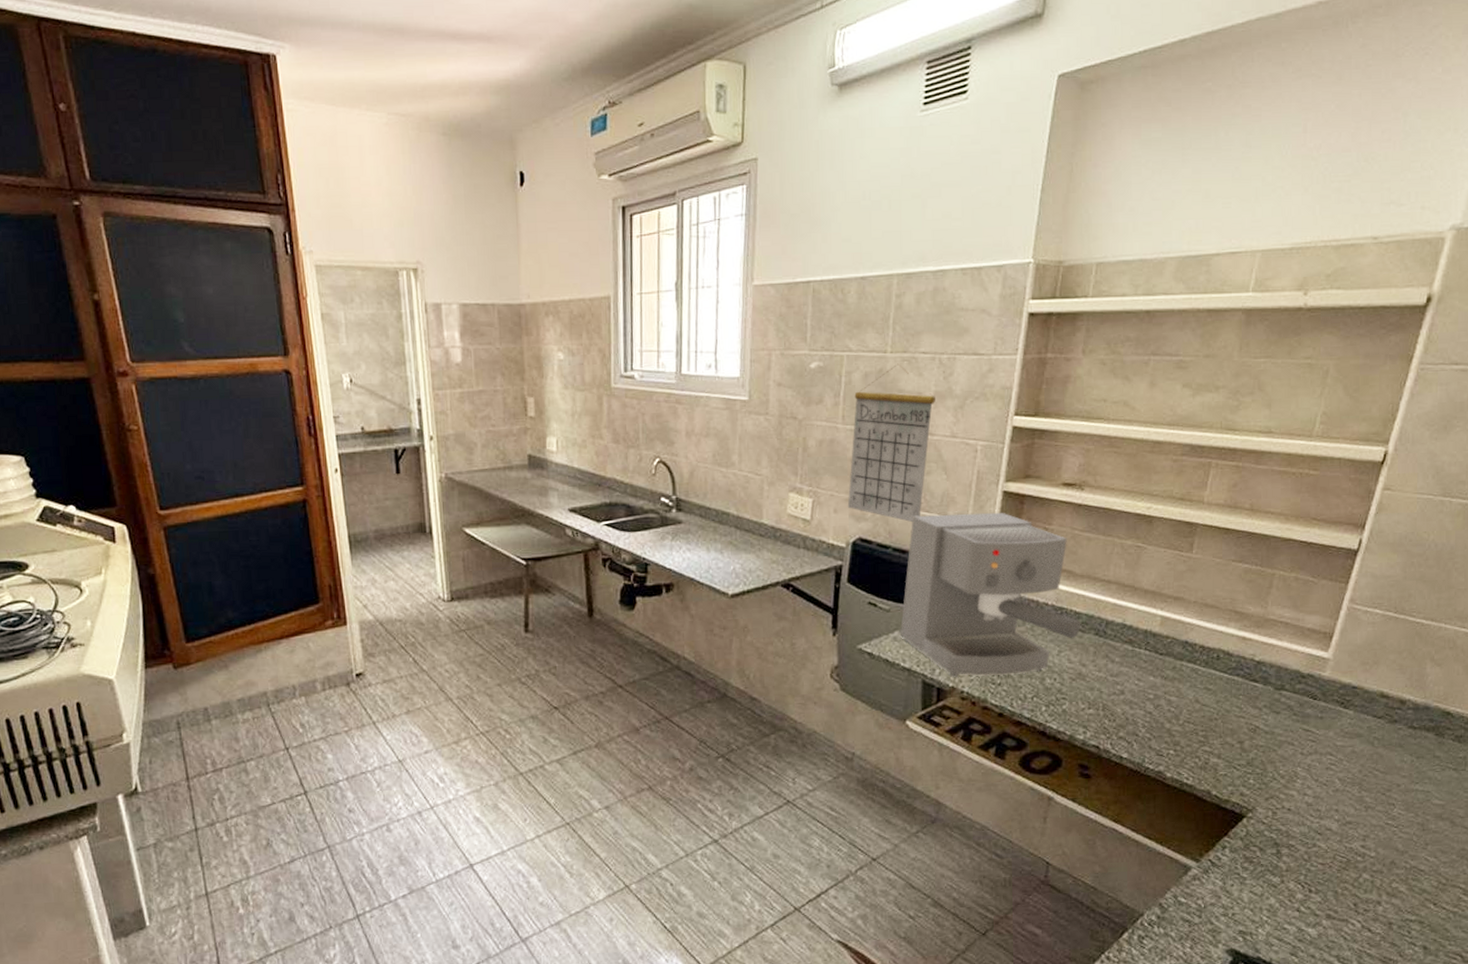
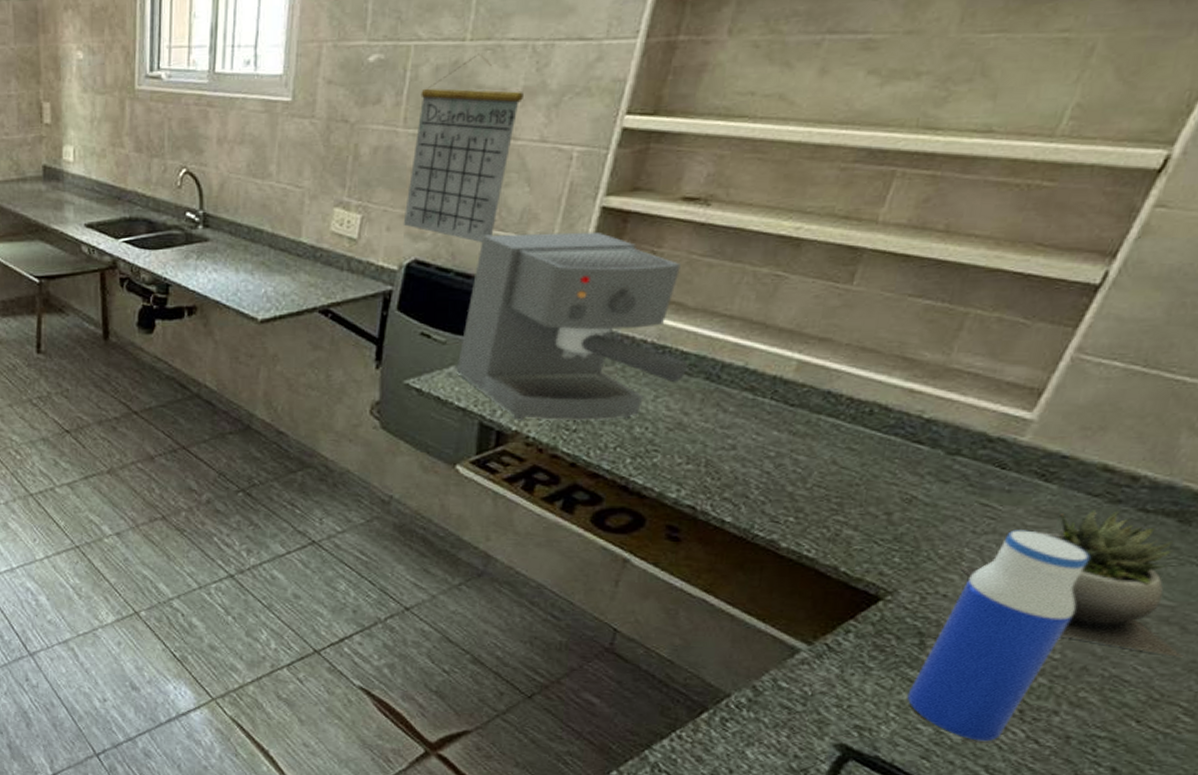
water bottle: none [1274,749,1383,935] -> present [907,530,1090,742]
succulent plant: none [1296,729,1457,847] -> present [959,510,1185,658]

